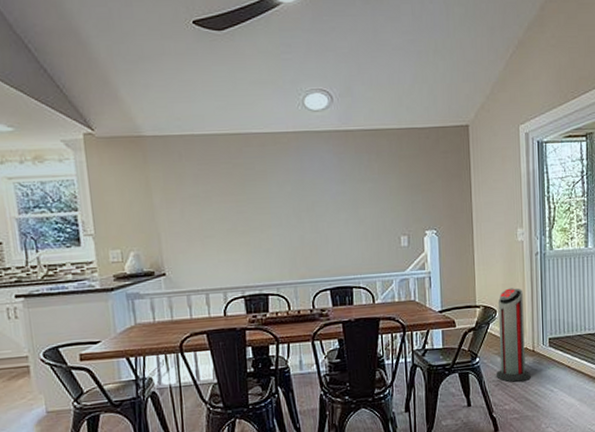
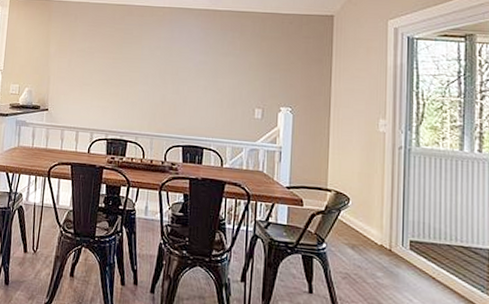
air purifier: present [496,288,531,382] -> none [344,178,385,282]

